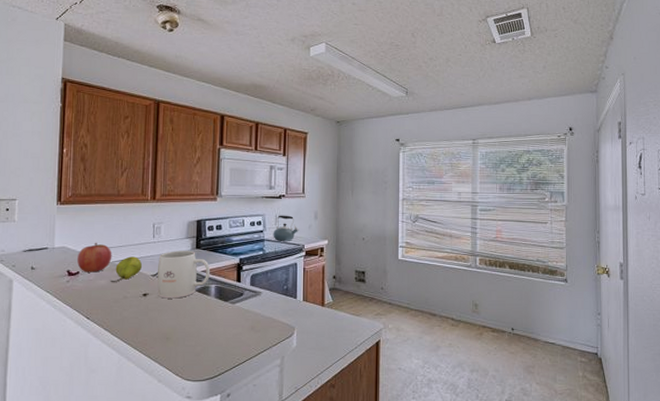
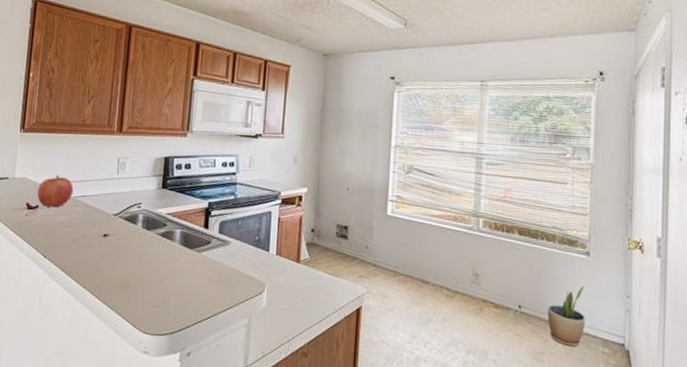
fruit: present [110,256,143,282] -> none [70,192,105,219]
mug: present [157,251,211,299] -> none [119,189,177,242]
kettle: present [273,215,299,241] -> none [246,156,276,187]
potted plant: none [535,307,566,358] -> present [547,285,586,346]

